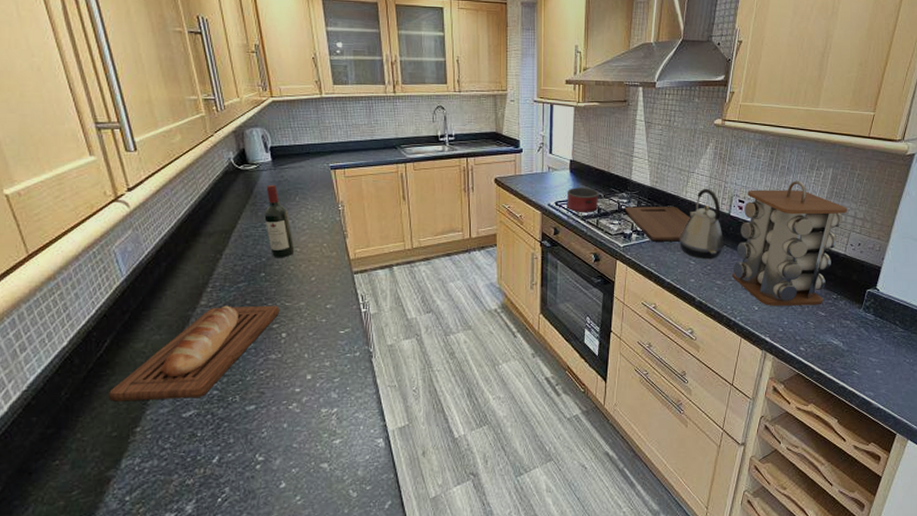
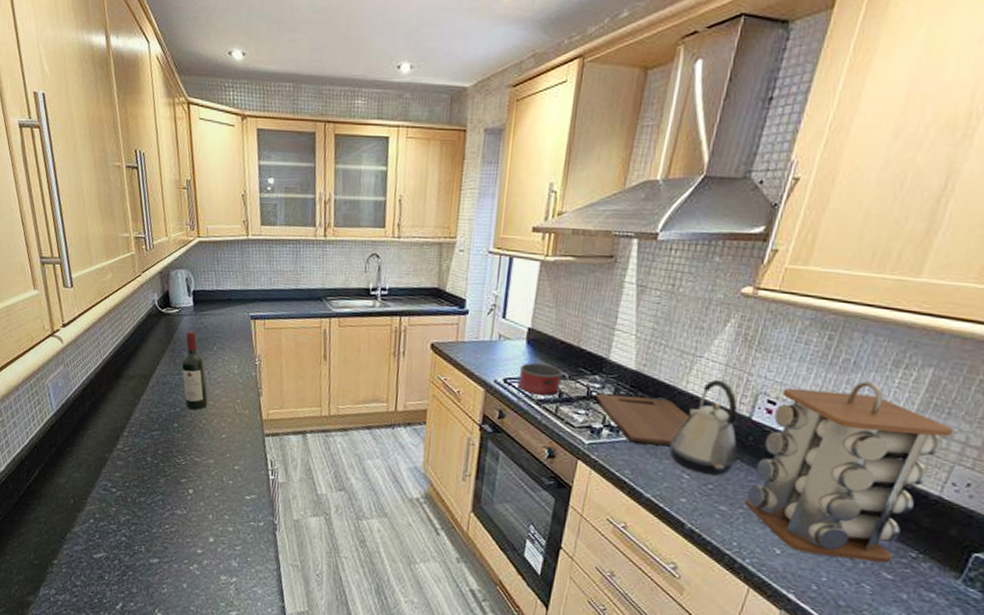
bread loaf: present [108,305,280,402] -> none [33,452,190,542]

